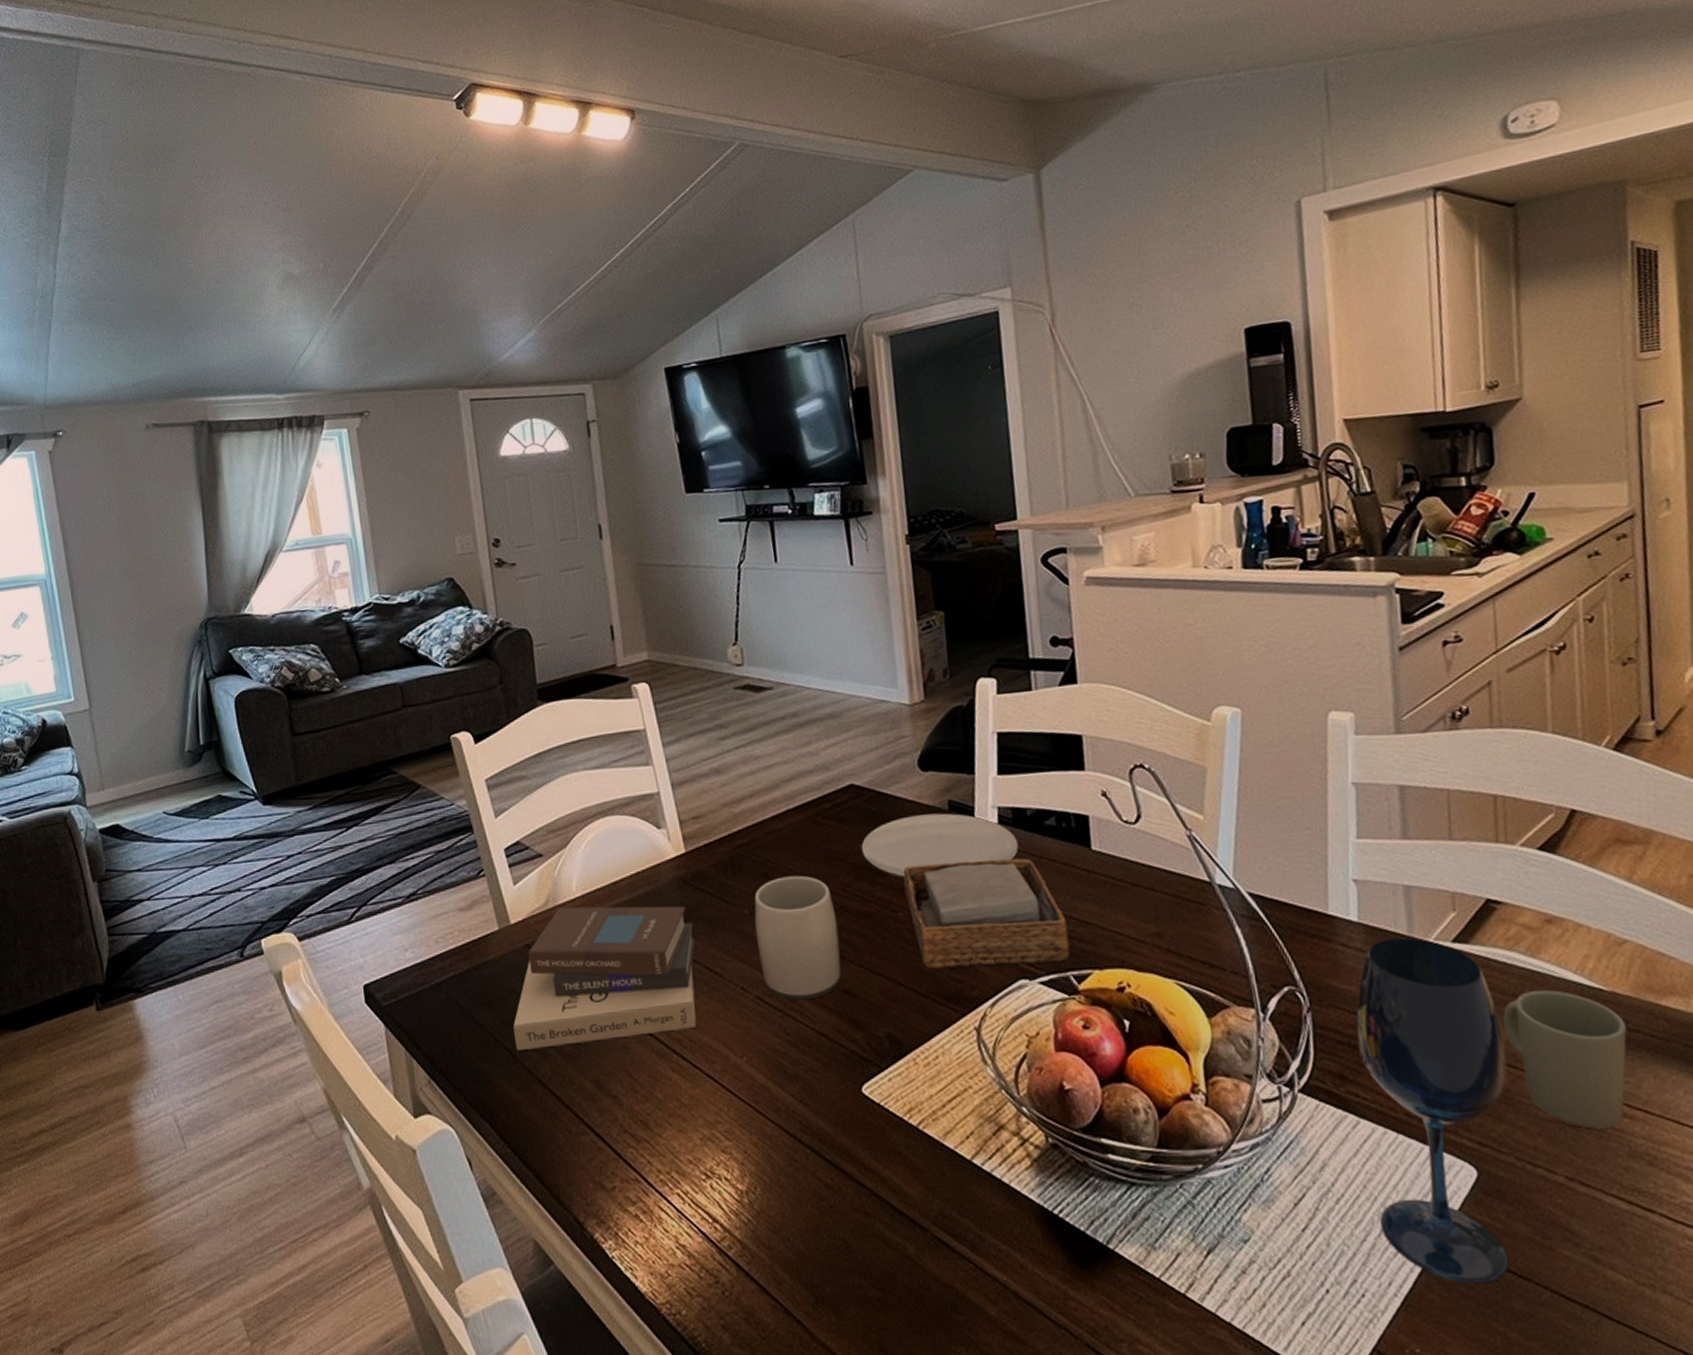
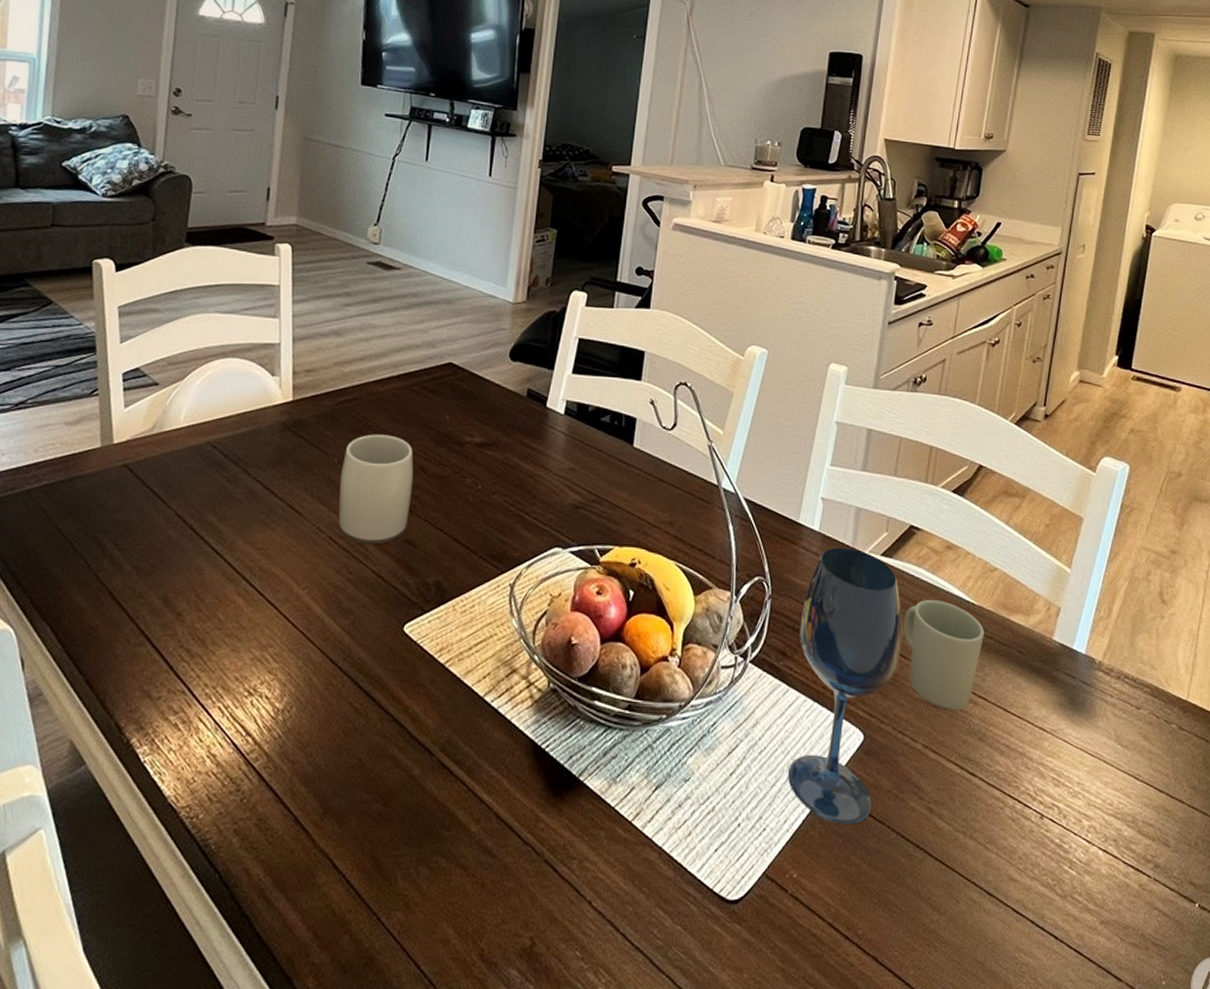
books: present [513,906,697,1052] -> none [93,434,285,563]
plate: present [861,813,1019,879] -> none [447,397,577,450]
napkin holder: present [903,858,1070,969] -> none [476,439,602,537]

